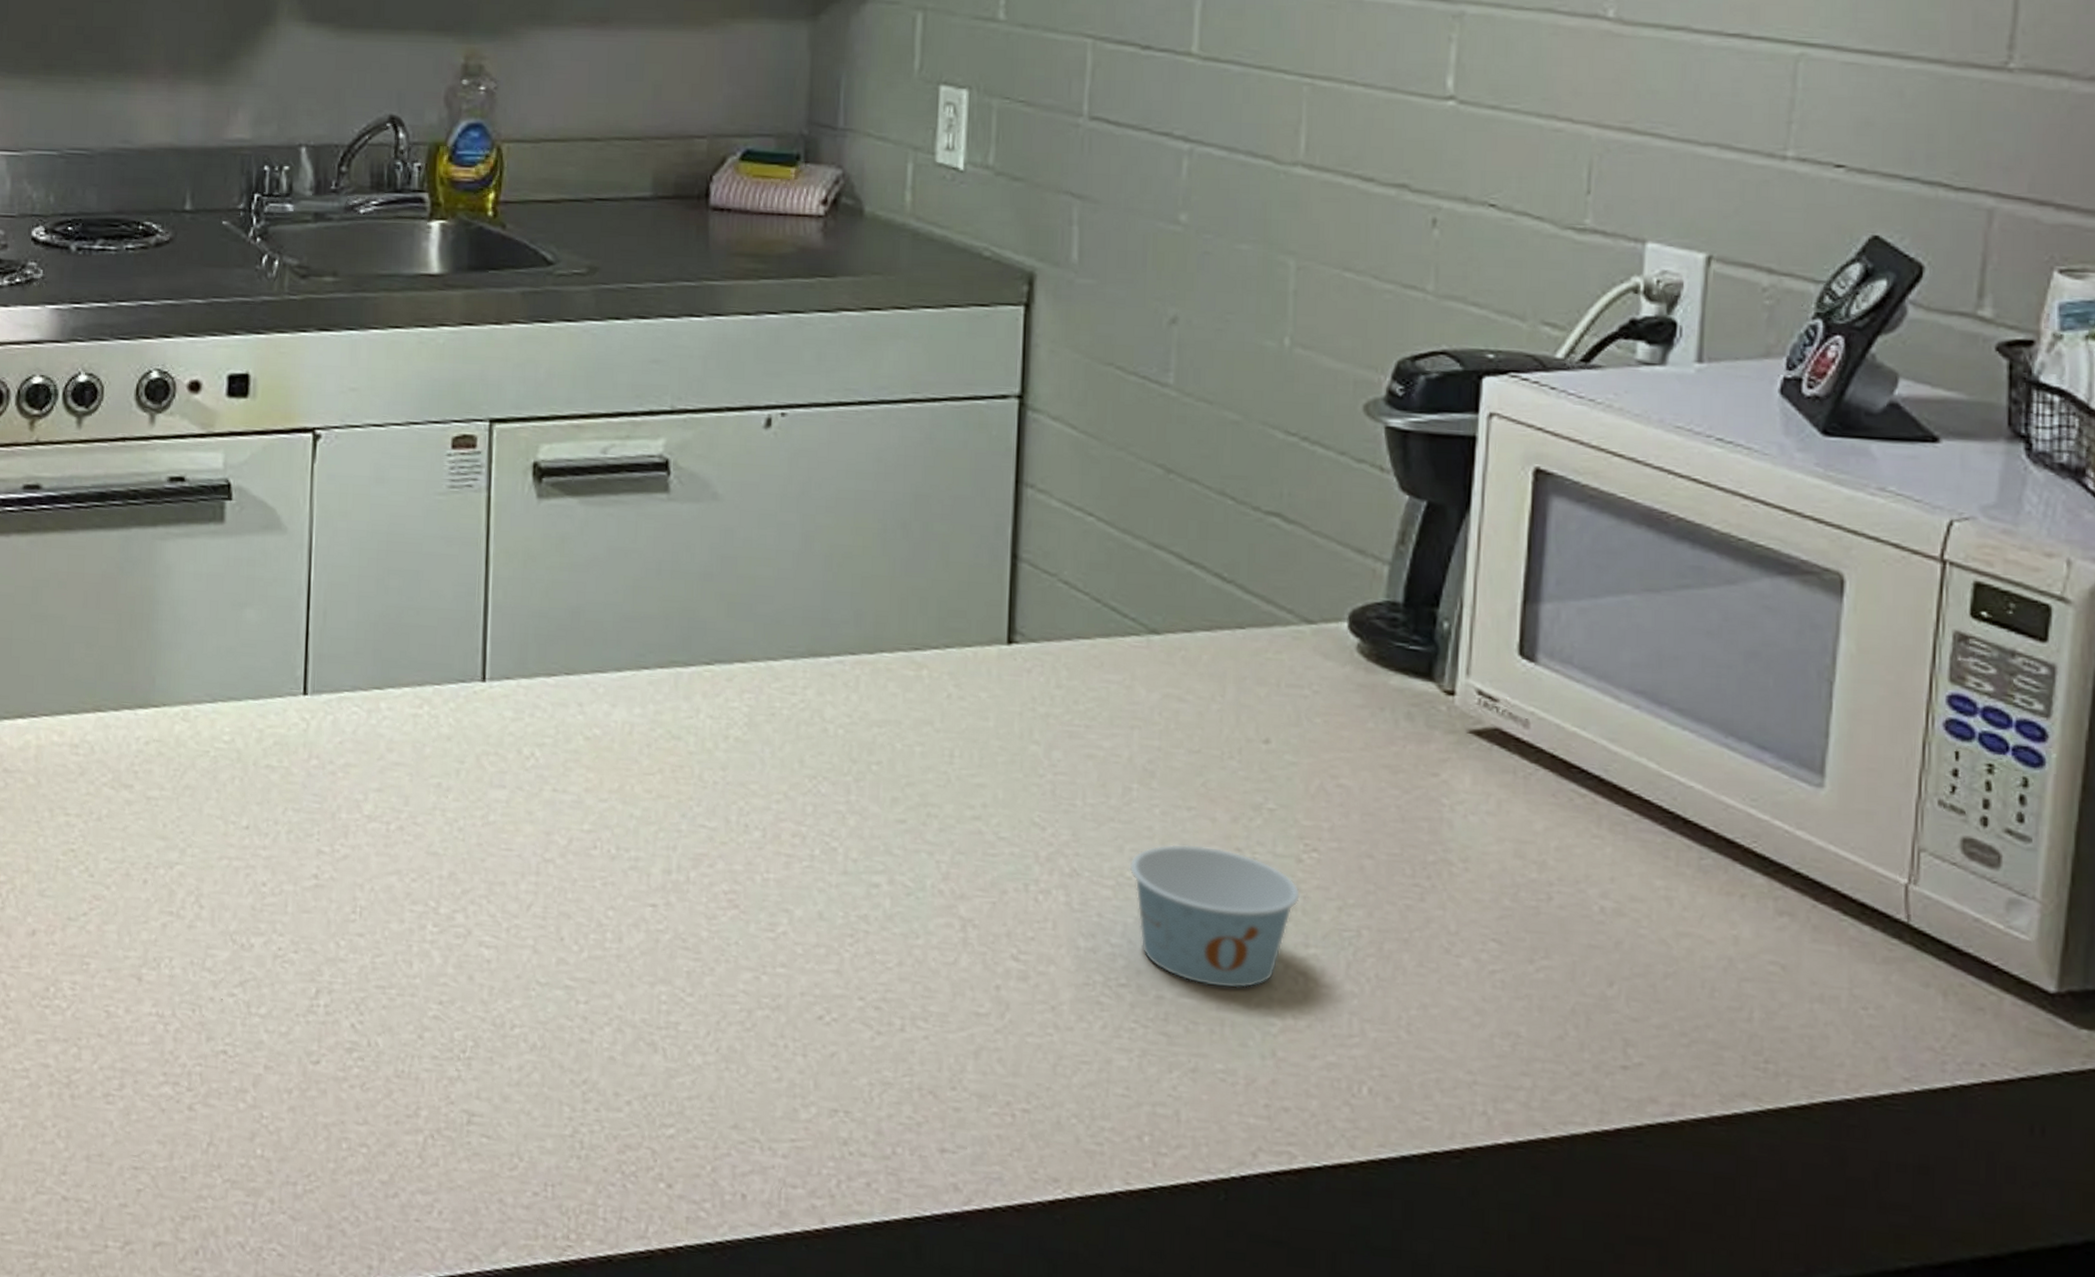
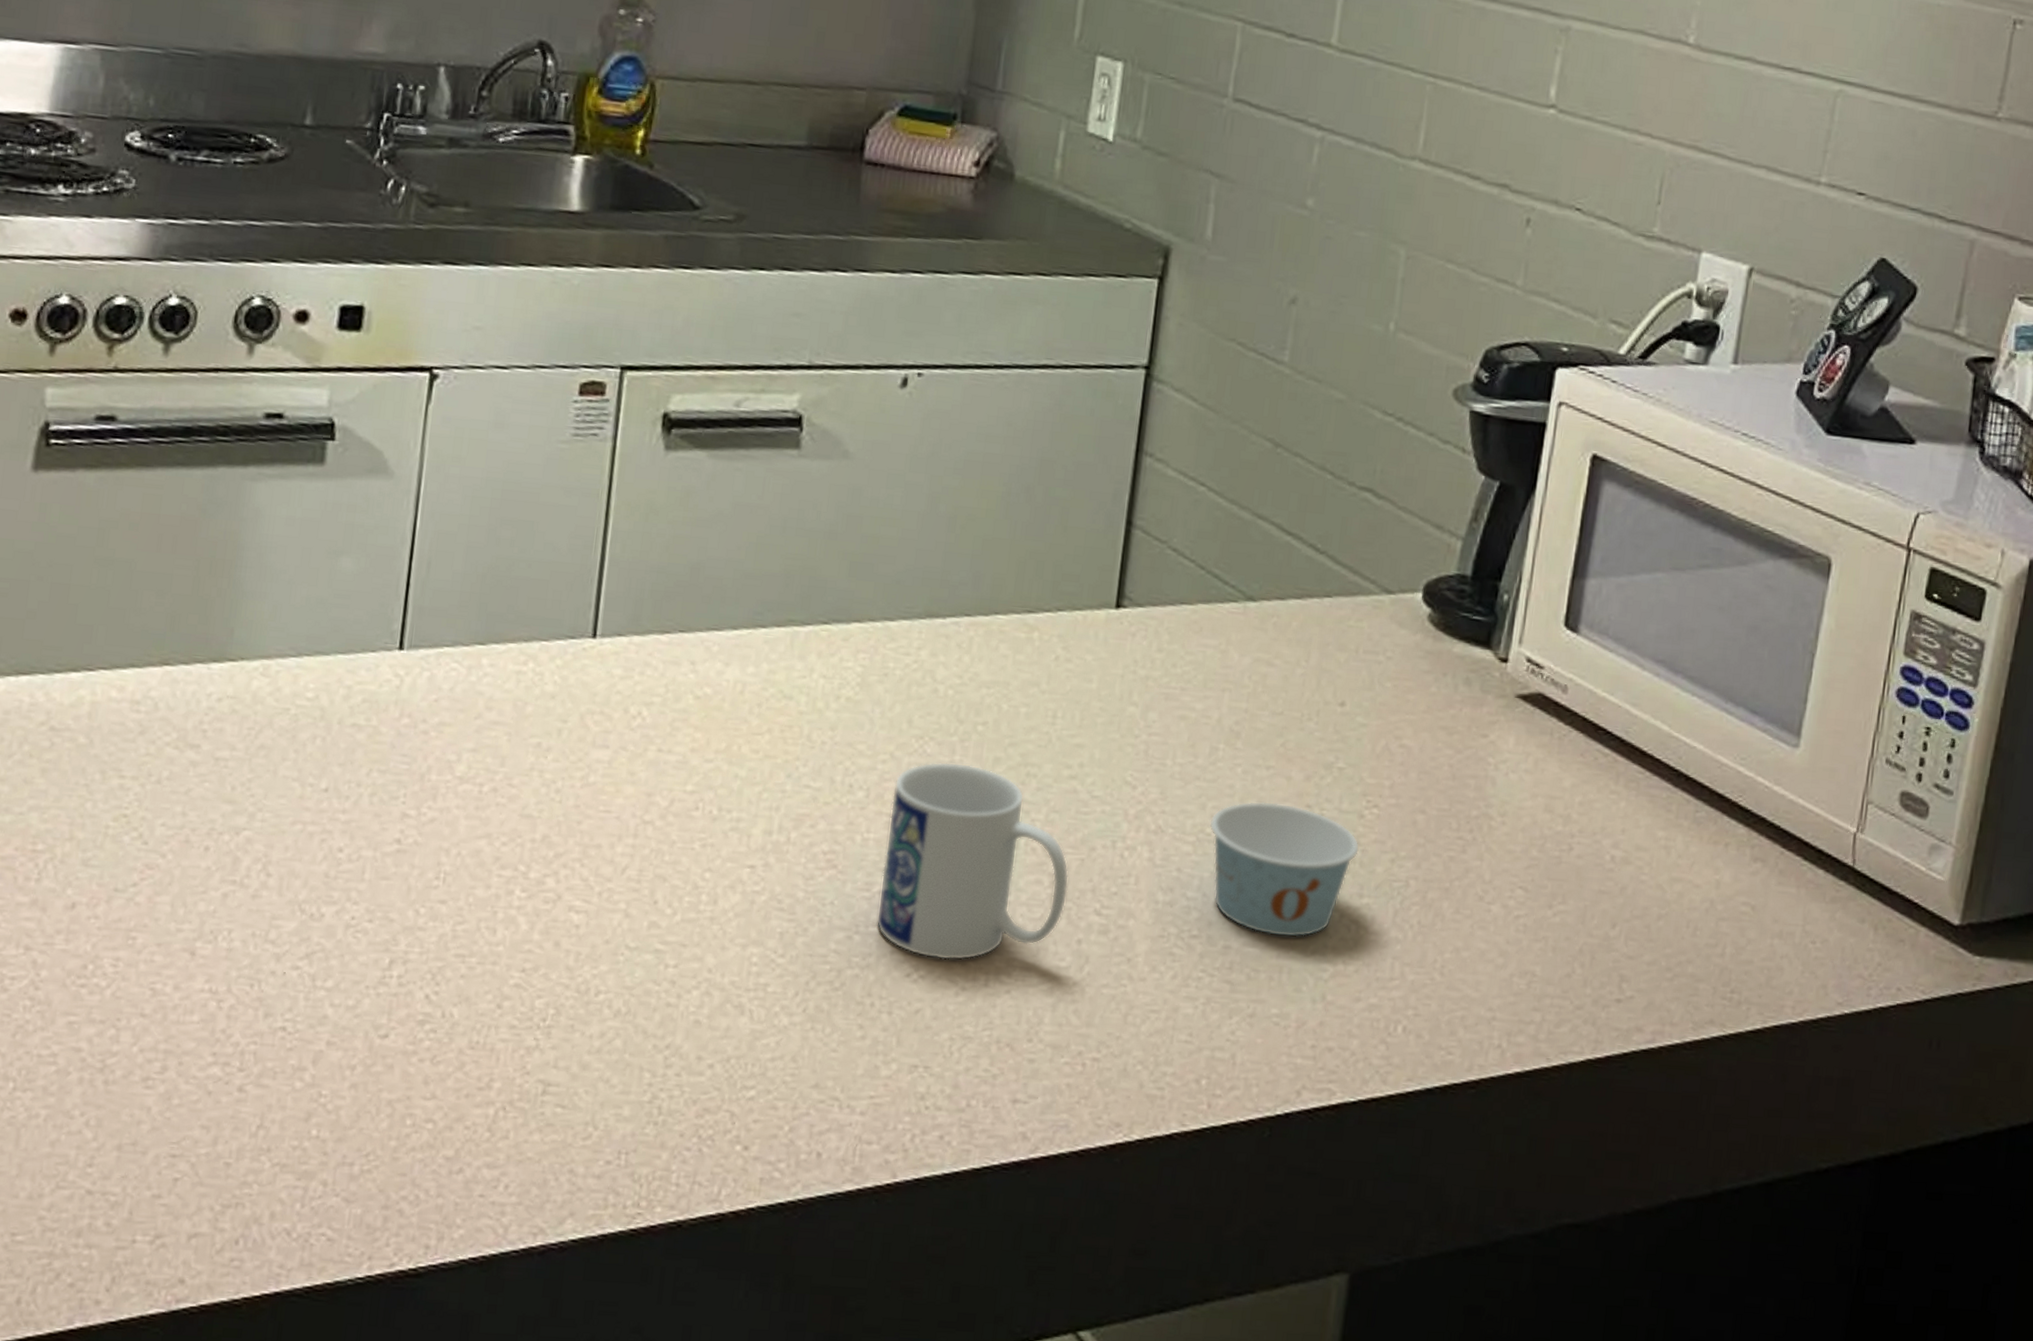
mug: none [783,802,981,1004] -> present [876,761,1069,961]

